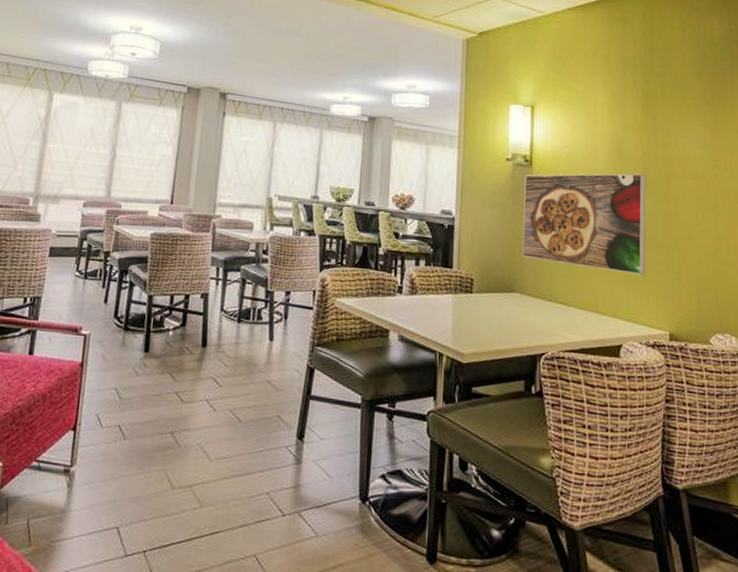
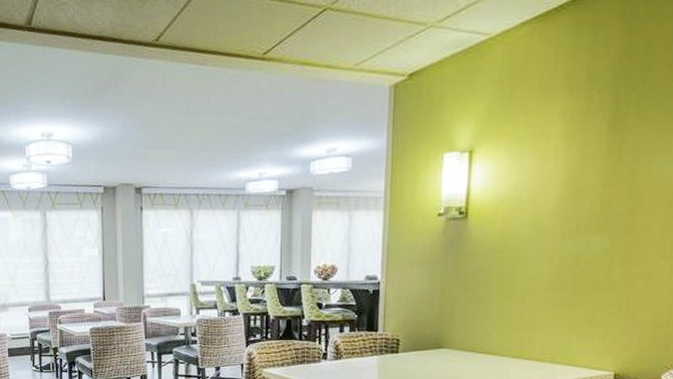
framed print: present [522,173,647,275] -> none [452,210,605,318]

